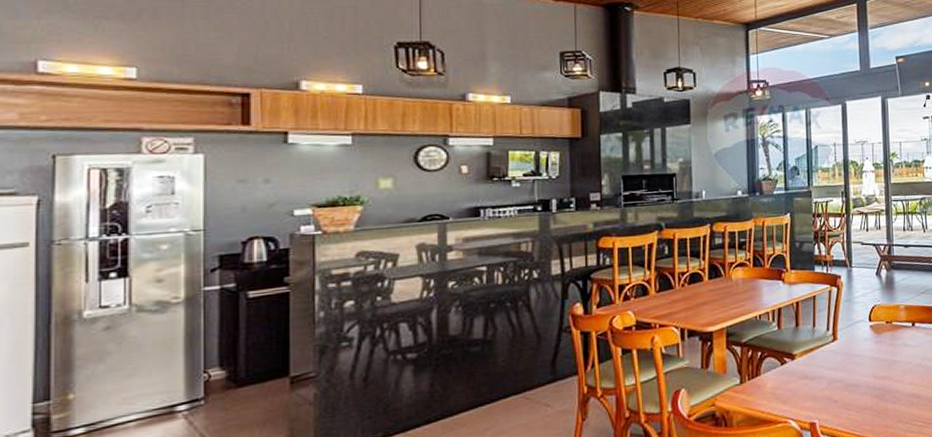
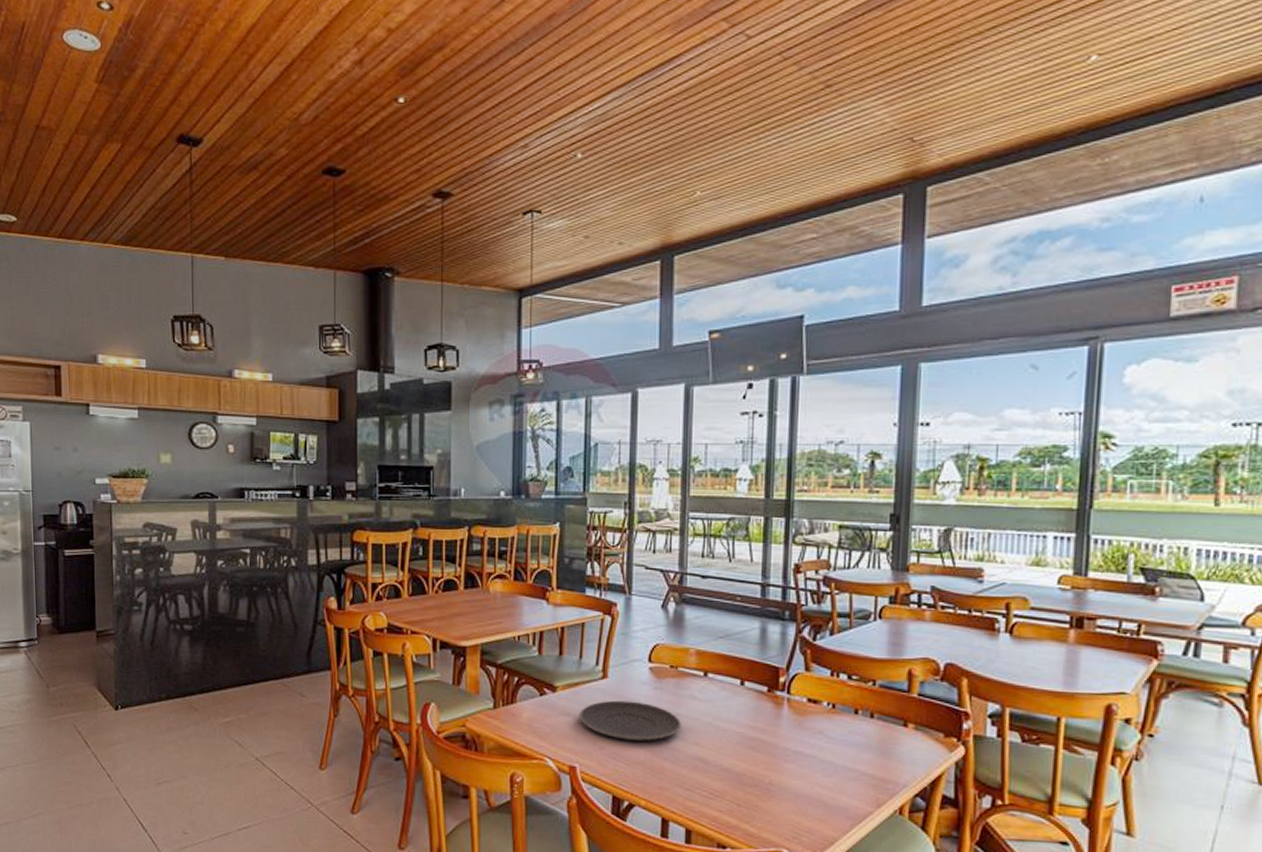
plate: none [815,356,899,392] -> present [579,700,682,741]

